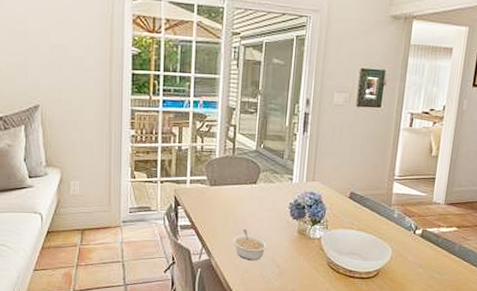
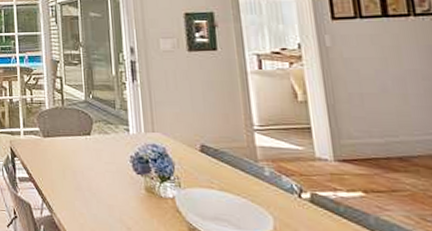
legume: present [232,229,268,261] -> none [73,184,113,221]

